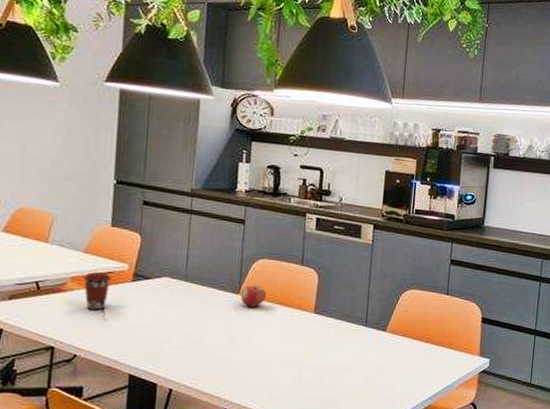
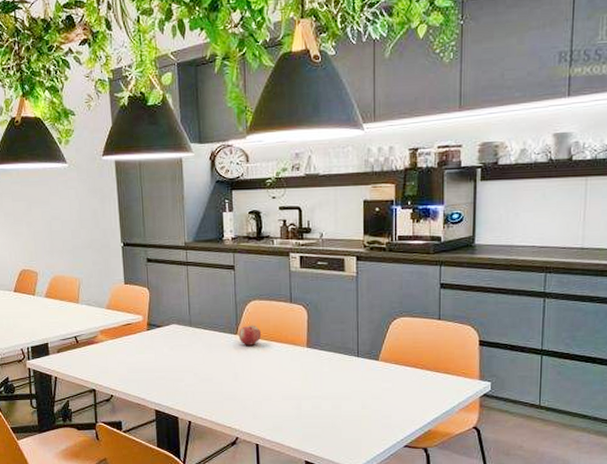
coffee cup: present [83,272,112,310] -> none [109,325,131,357]

